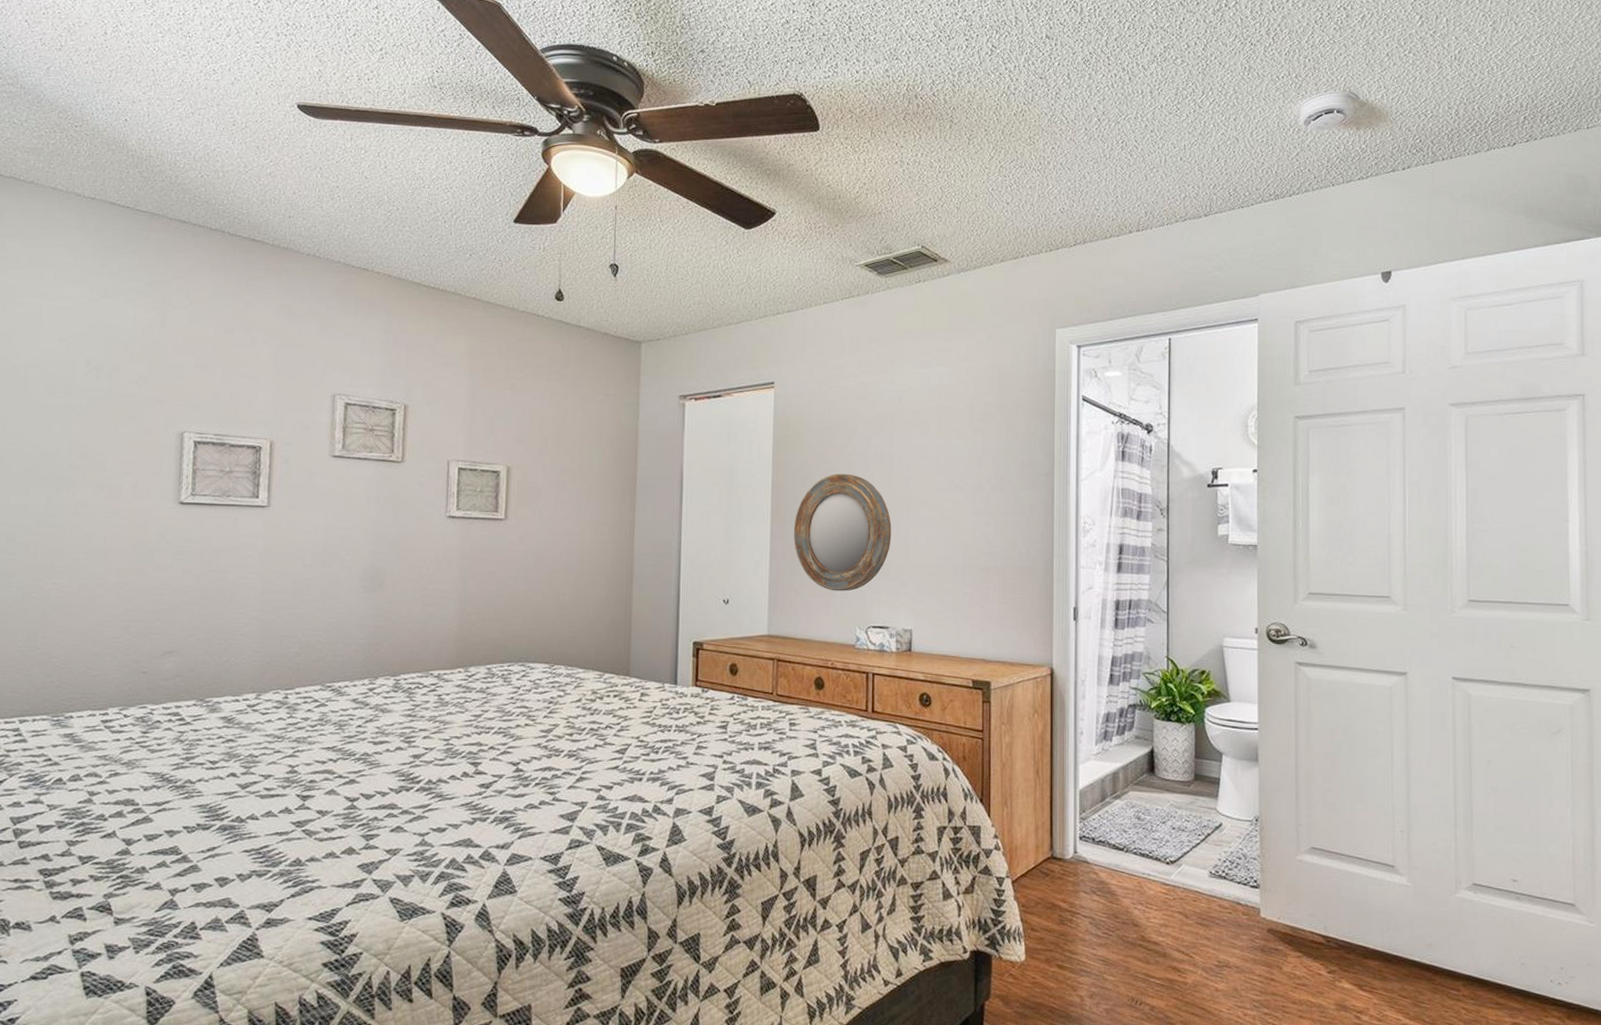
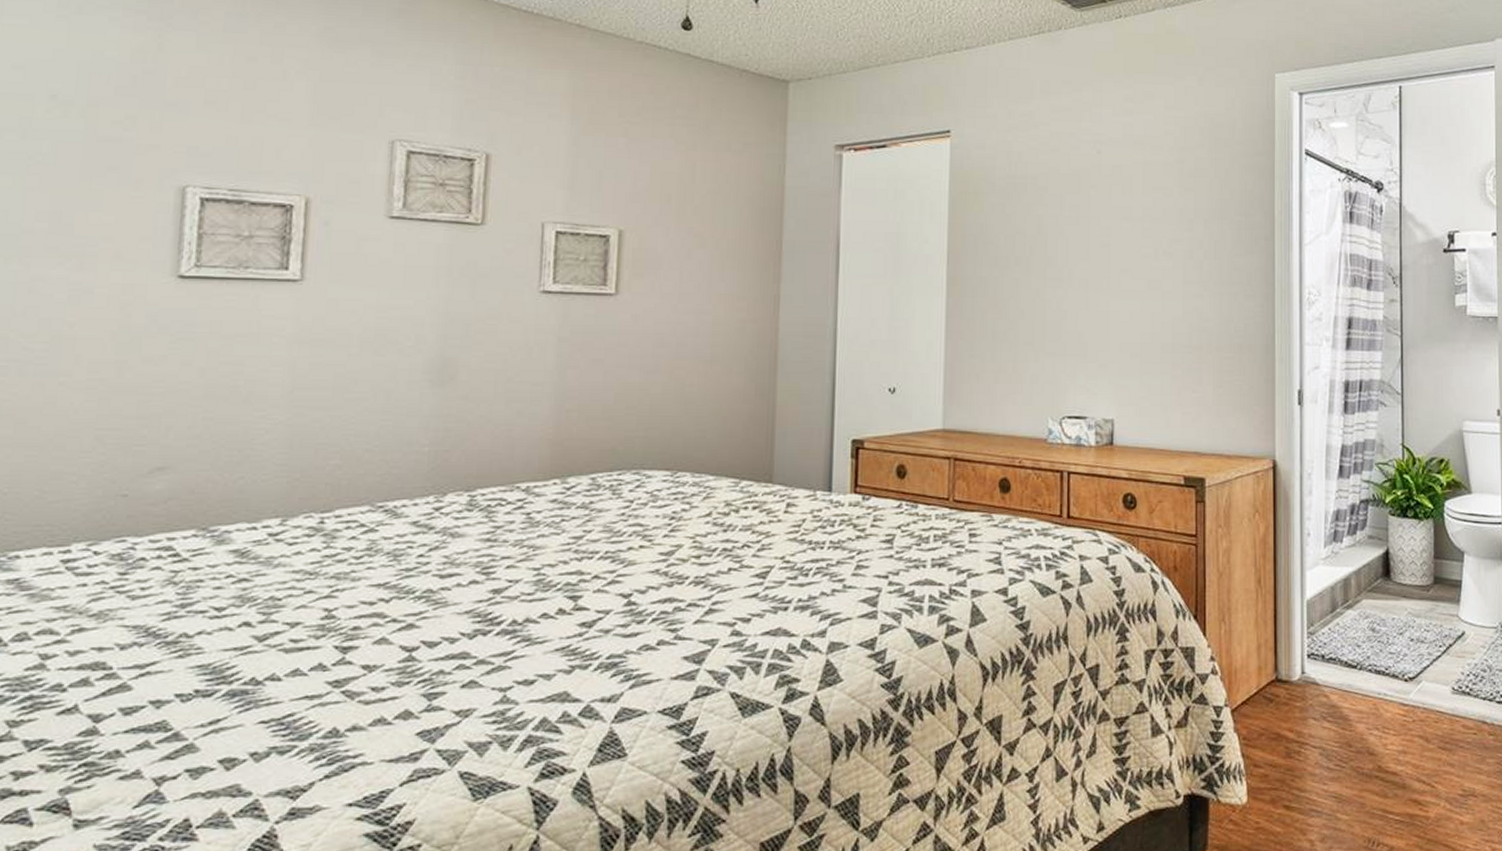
home mirror: present [793,473,892,592] -> none [973,238,1090,376]

